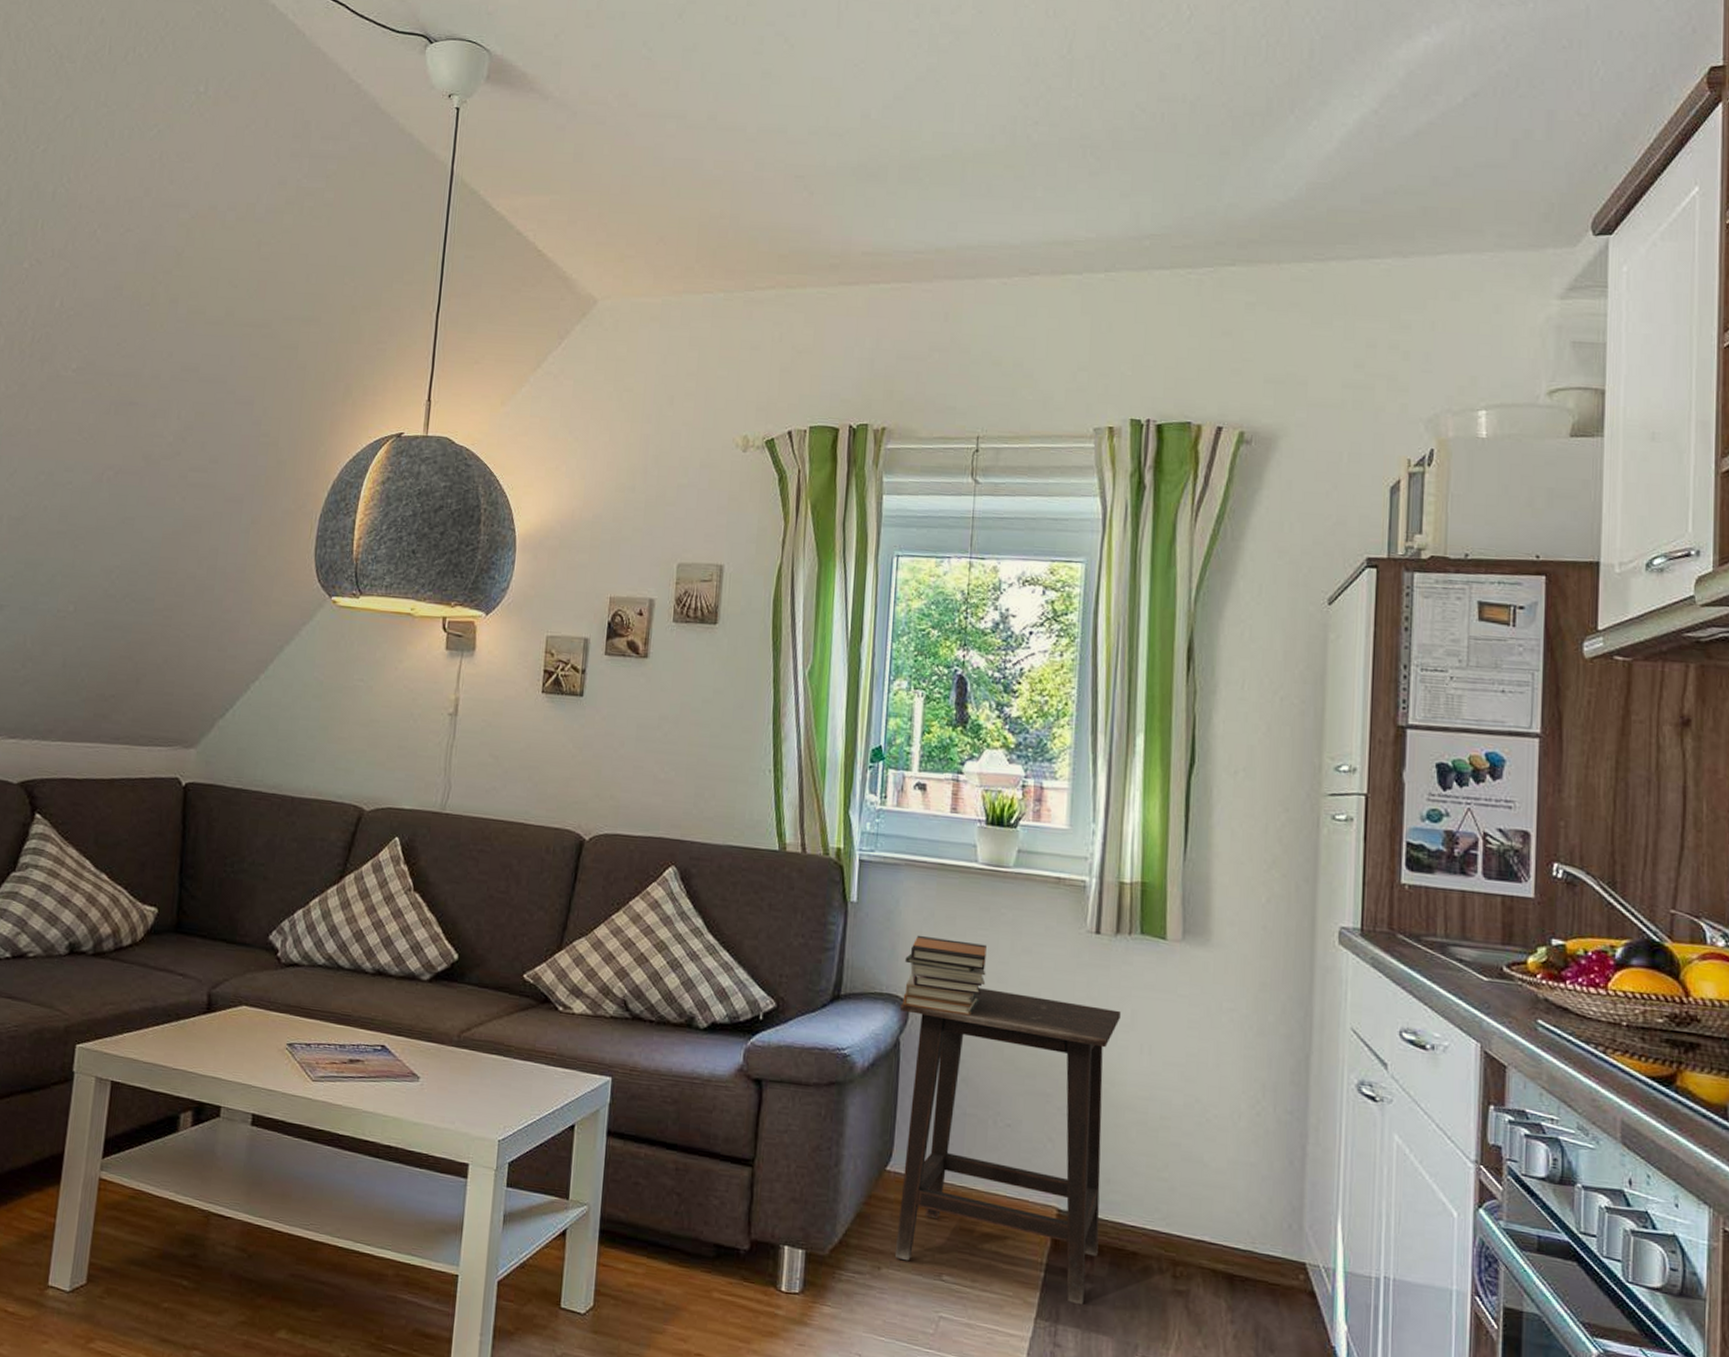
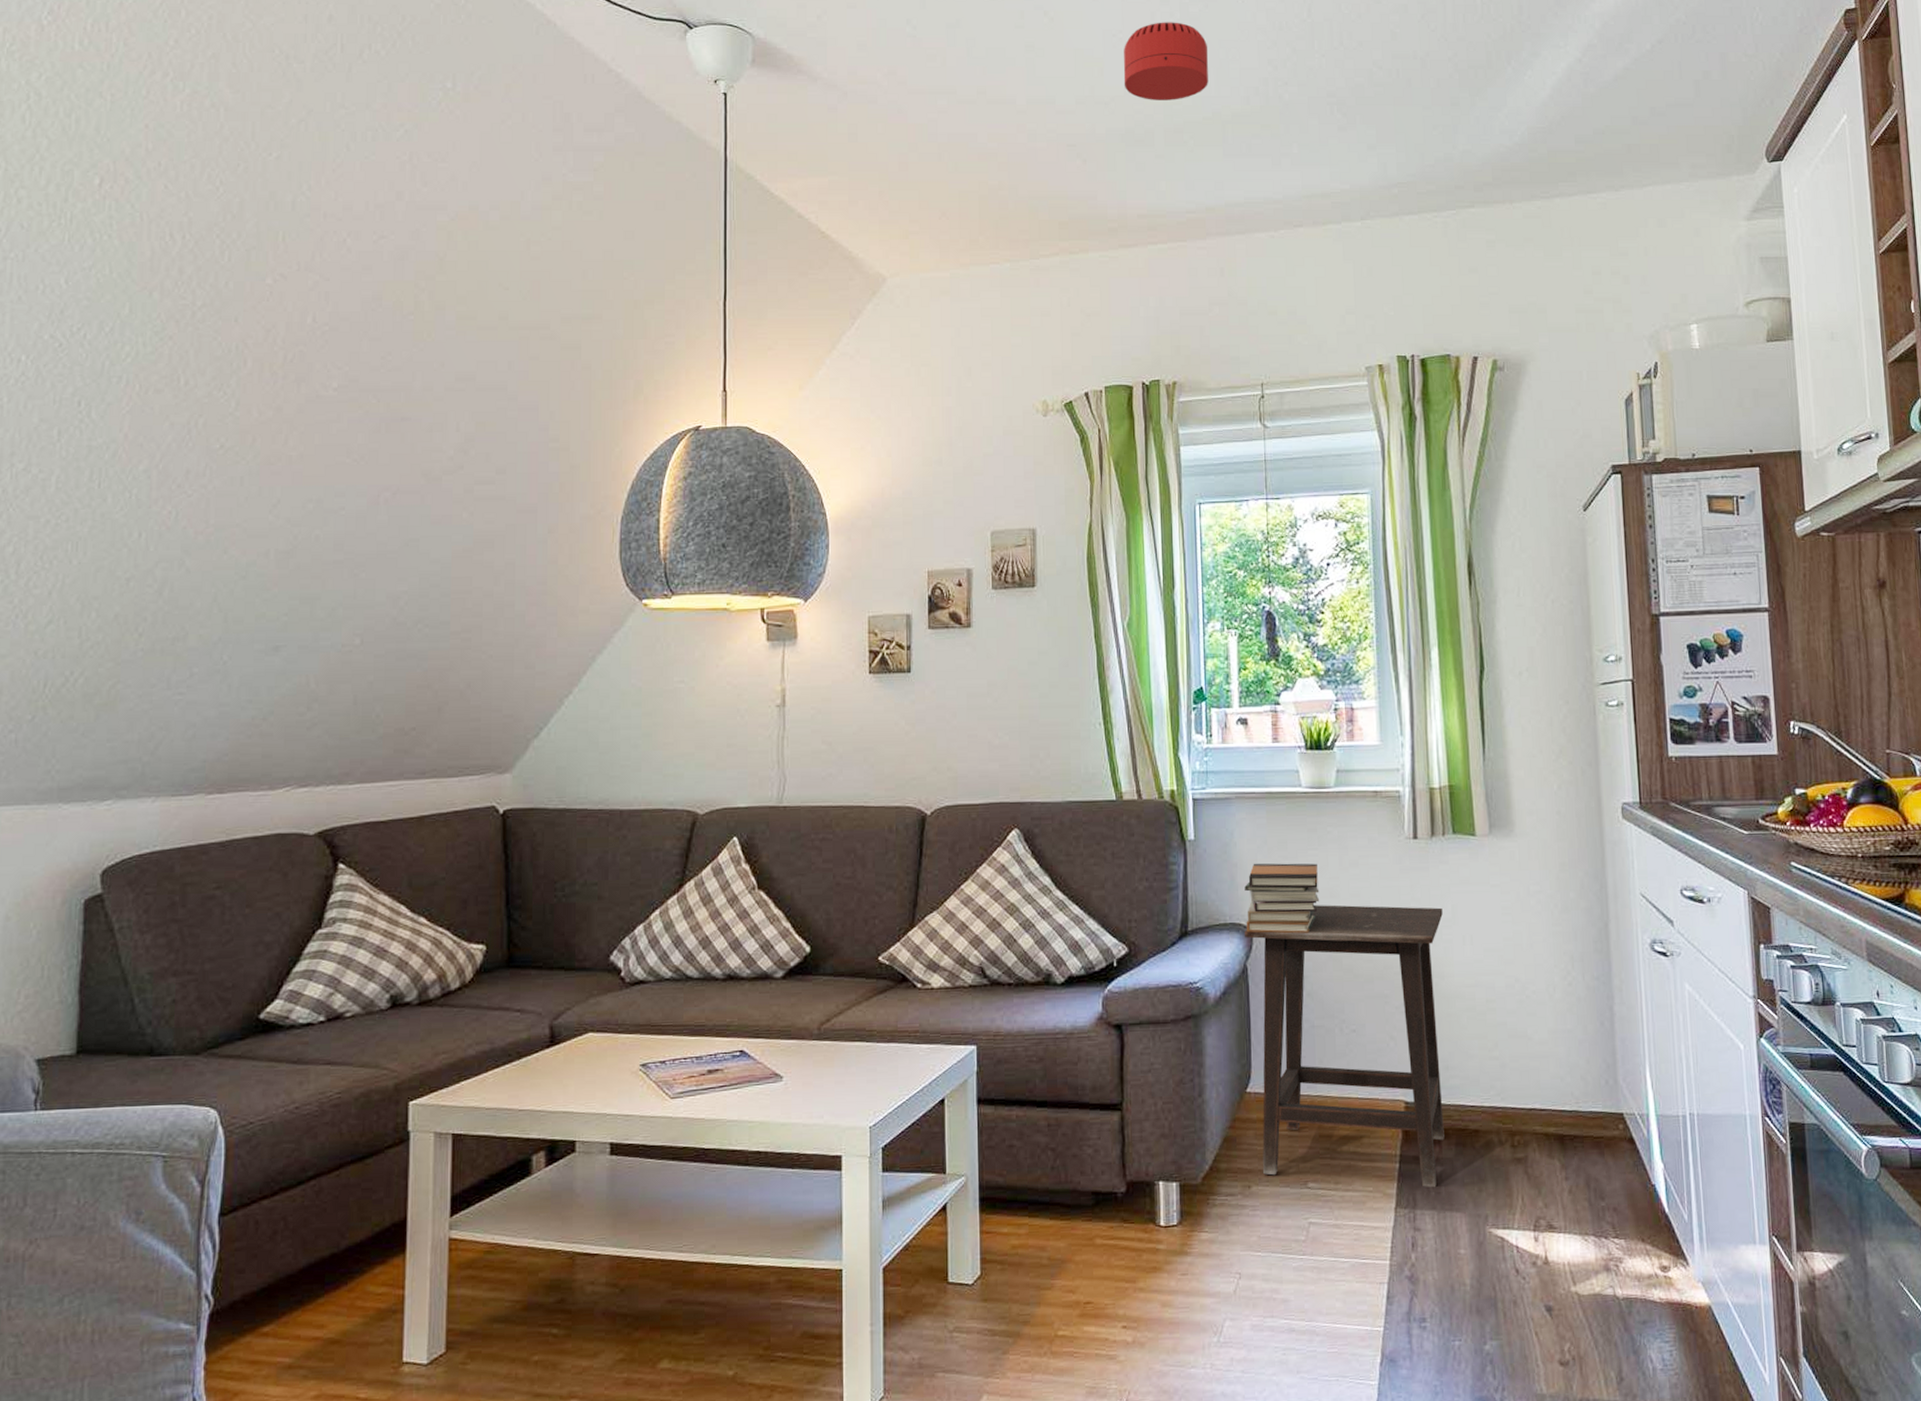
smoke detector: none [861,53,954,135] -> present [1123,22,1208,100]

